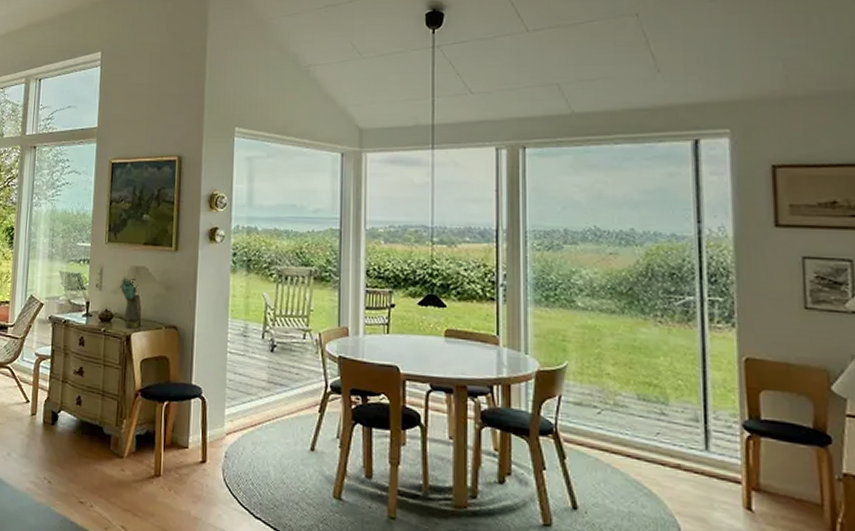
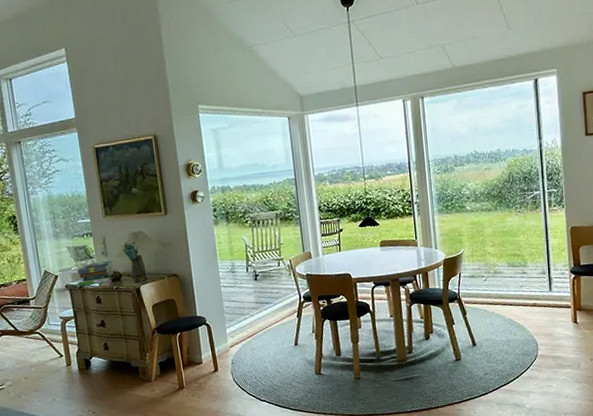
books: none [62,295,108,322] -> present [77,260,117,287]

